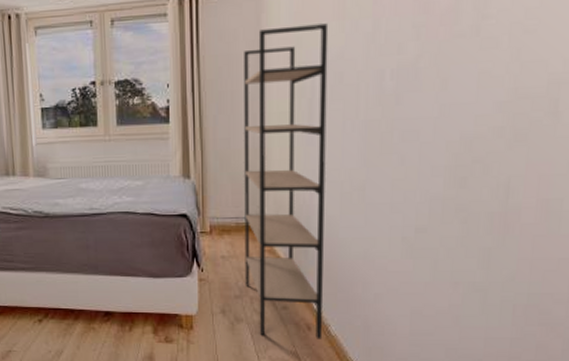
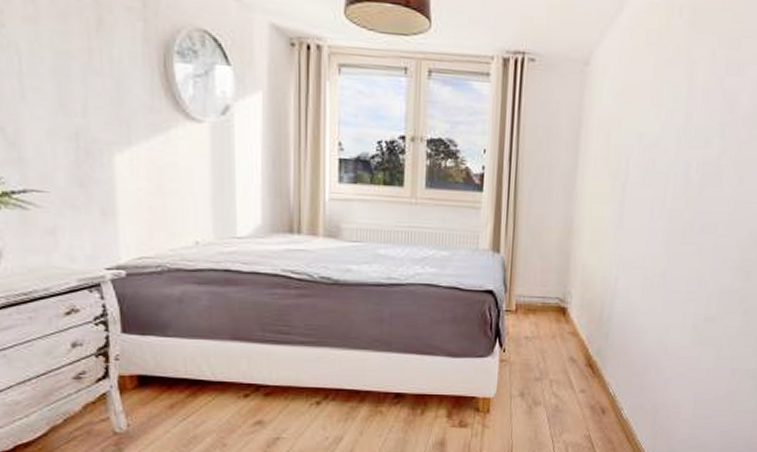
shelving unit: present [244,23,329,339] -> none [546,106,647,423]

